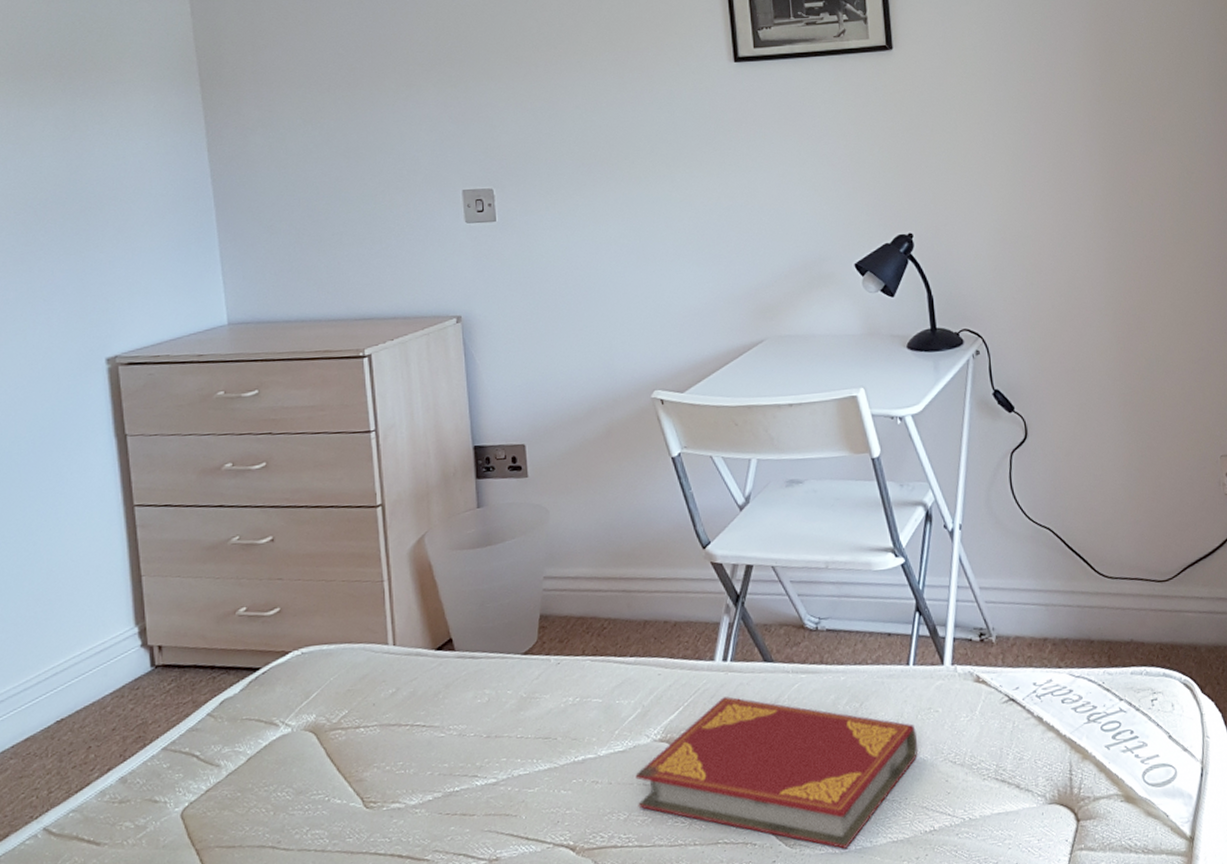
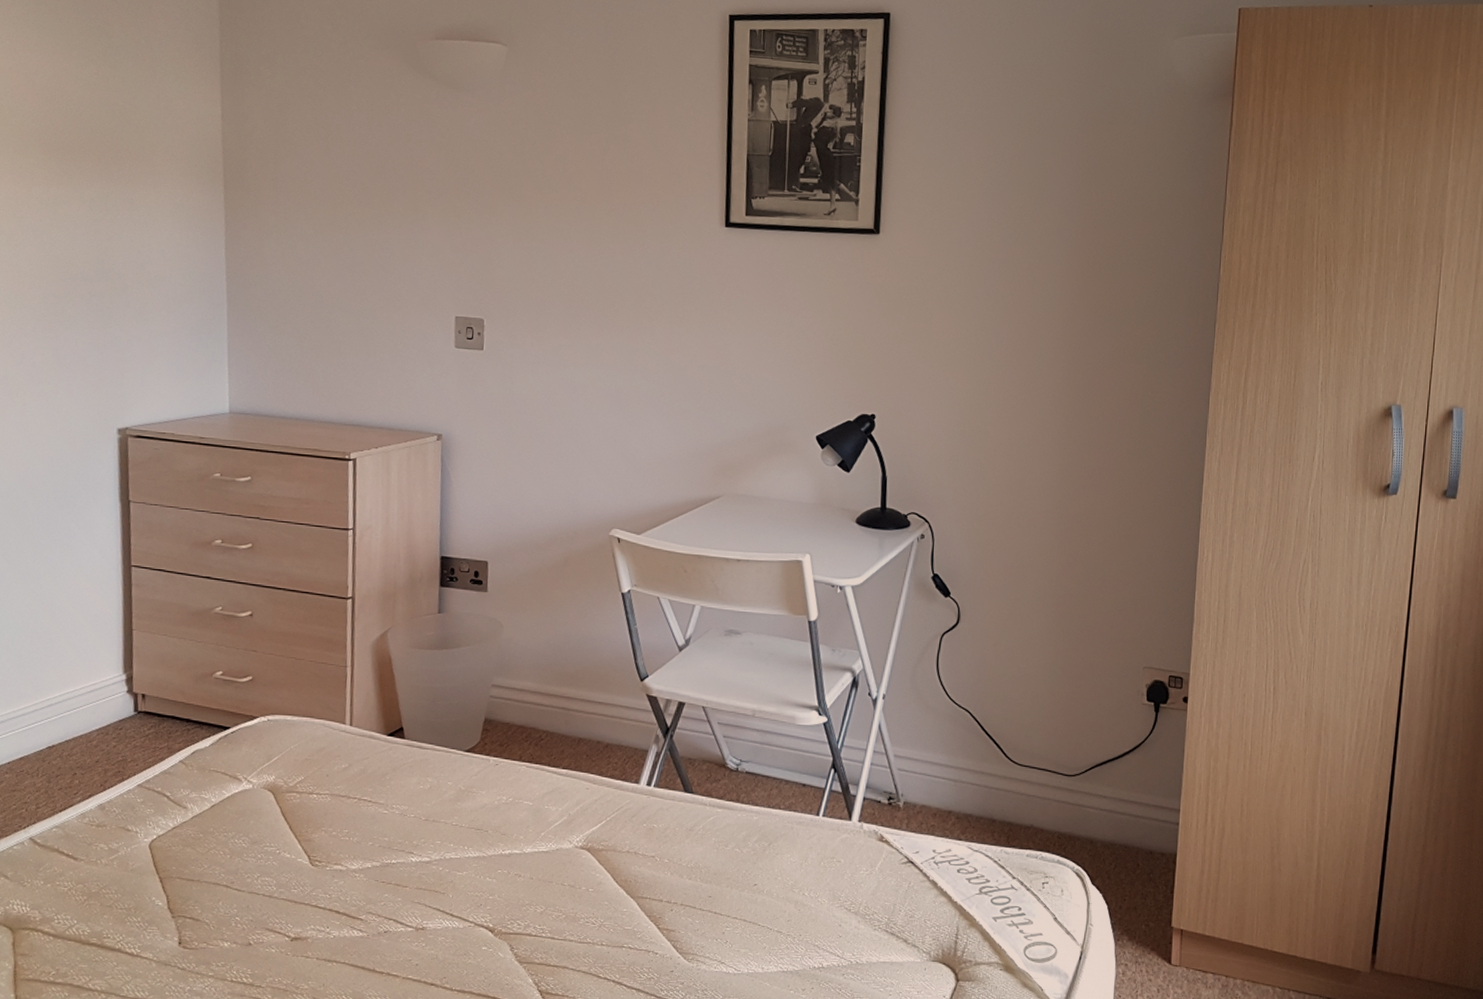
hardback book: present [635,696,918,849] -> none [554,818,818,970]

